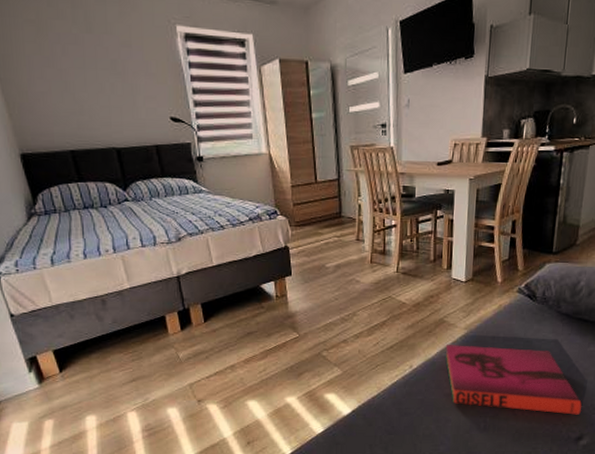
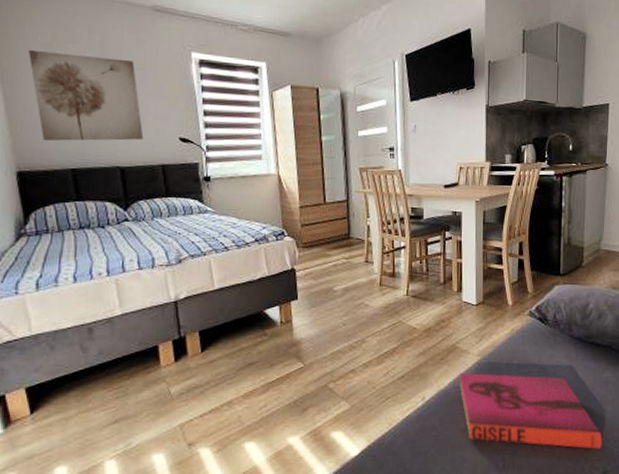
wall art: none [16,27,136,123] -> present [29,49,144,142]

